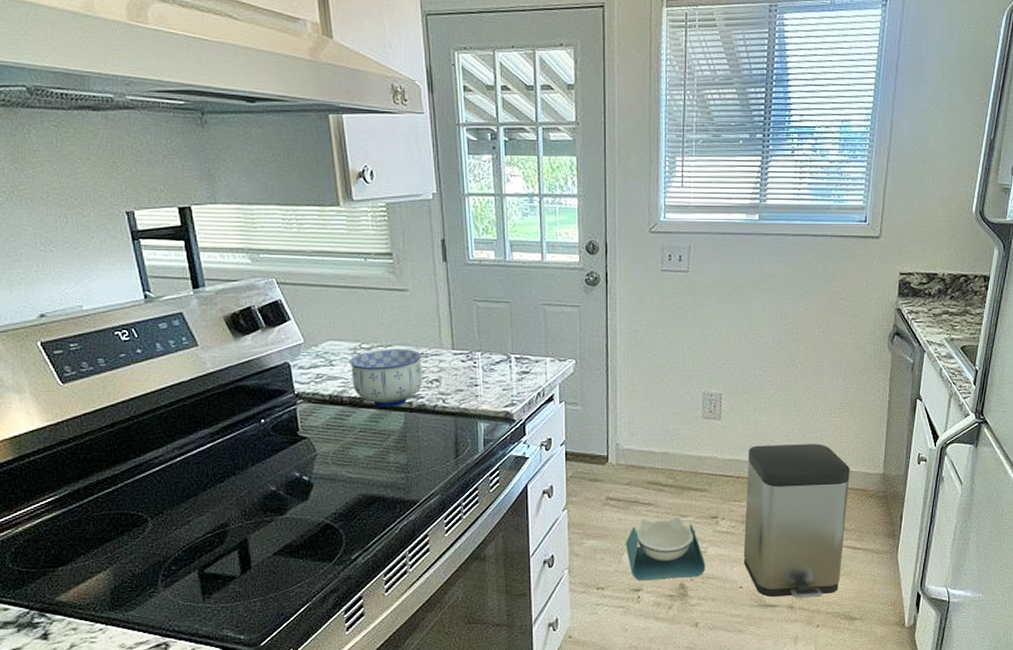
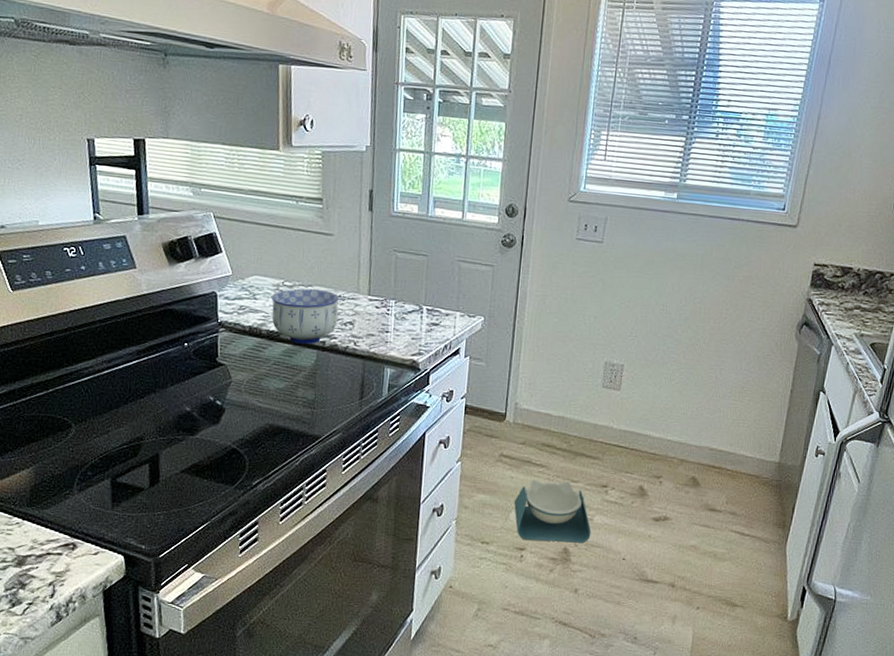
pedal bin: present [743,444,850,599] -> none [629,420,745,579]

